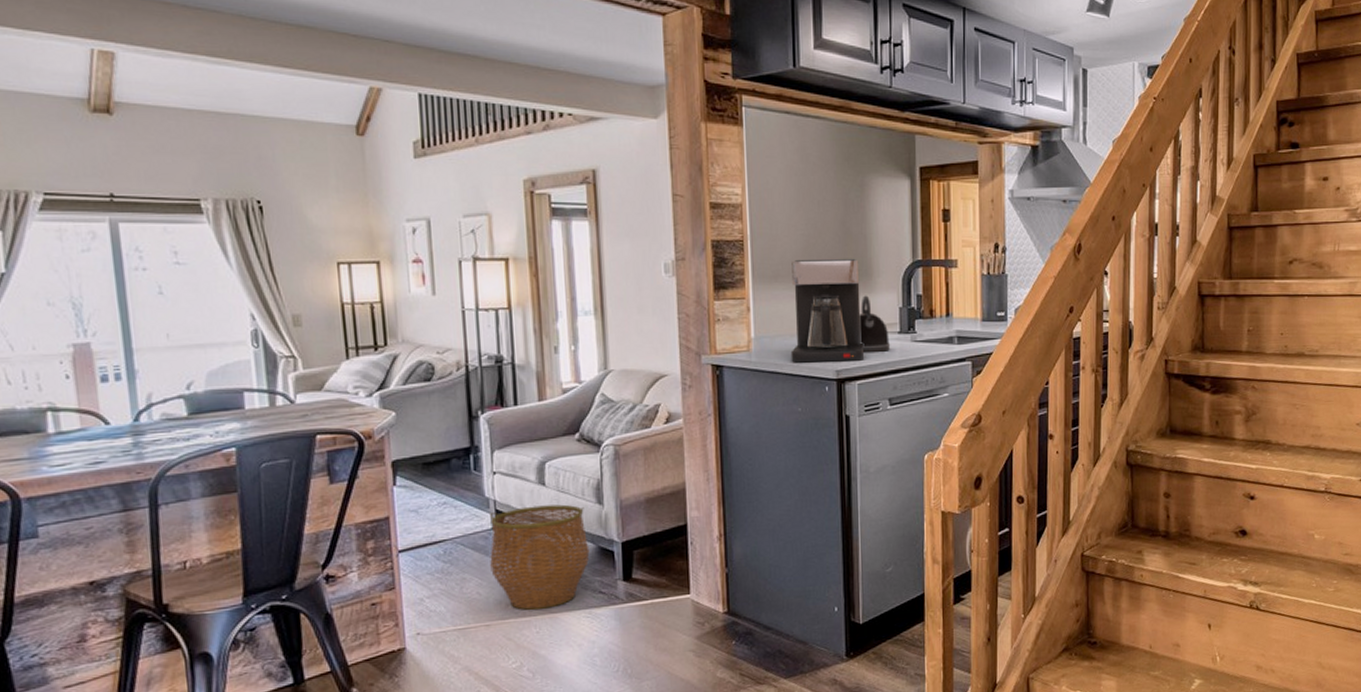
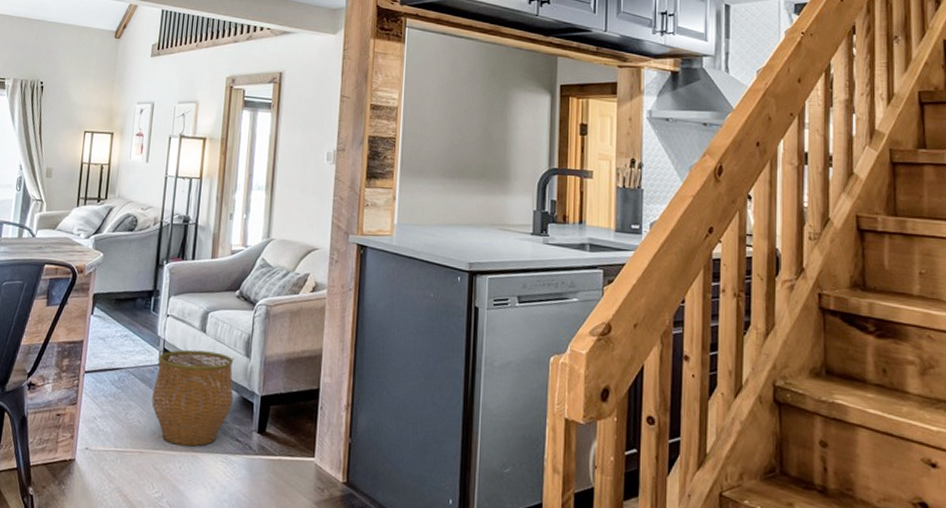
coffee maker: present [790,258,865,363] -> none [428,159,498,257]
kettle: present [859,295,891,353] -> none [494,196,523,251]

